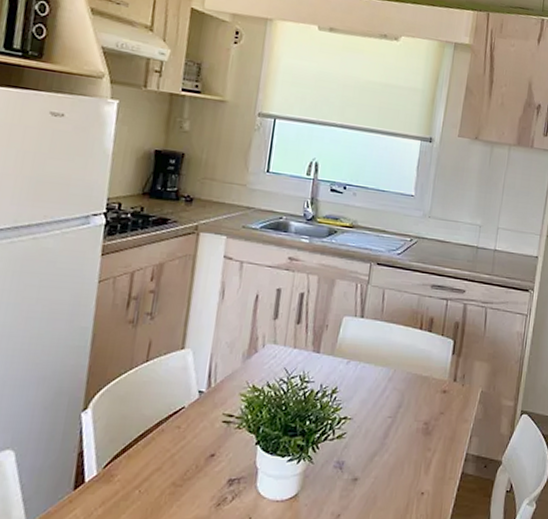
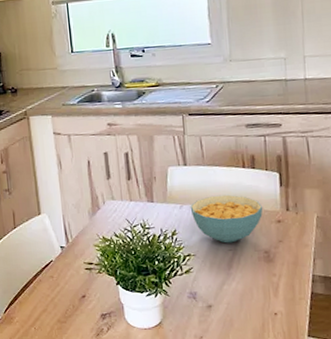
cereal bowl: none [357,354,432,410] -> present [190,194,263,243]

